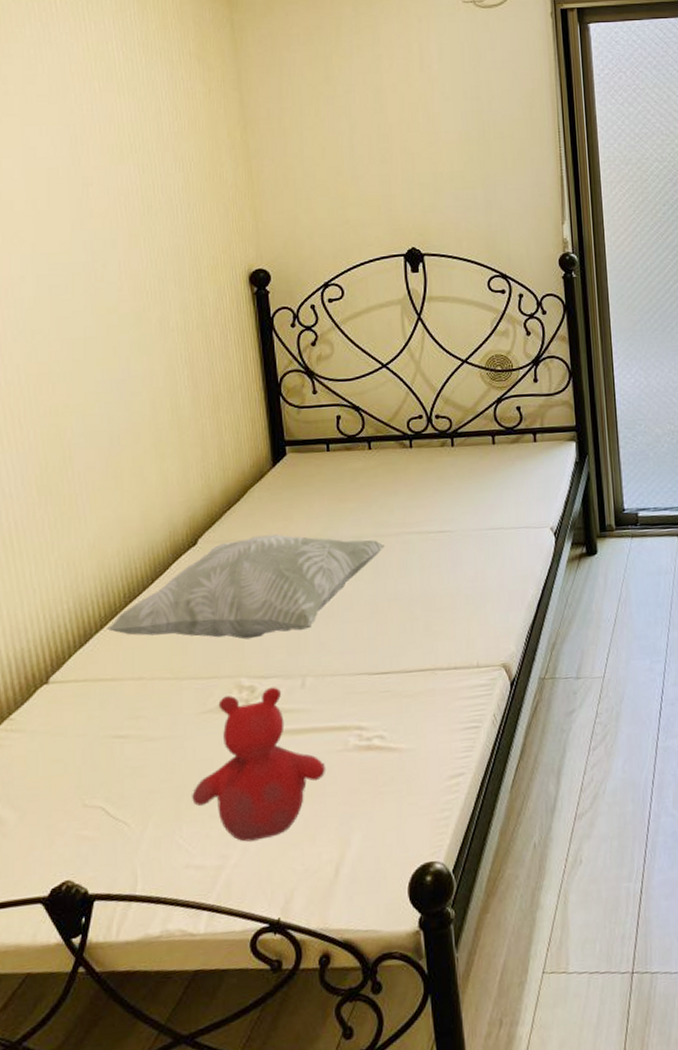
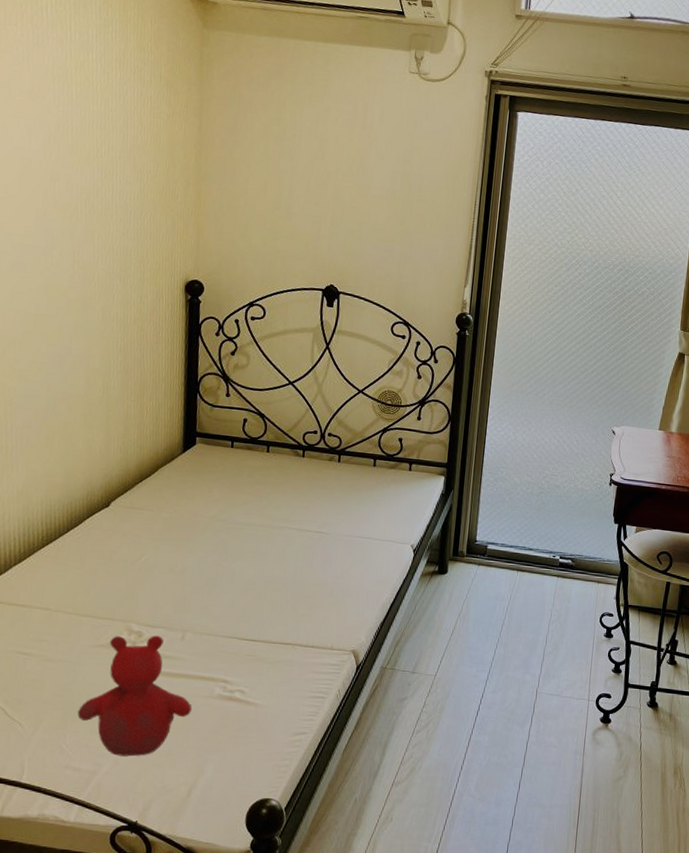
decorative pillow: present [106,534,385,640] -> none [23,508,268,594]

